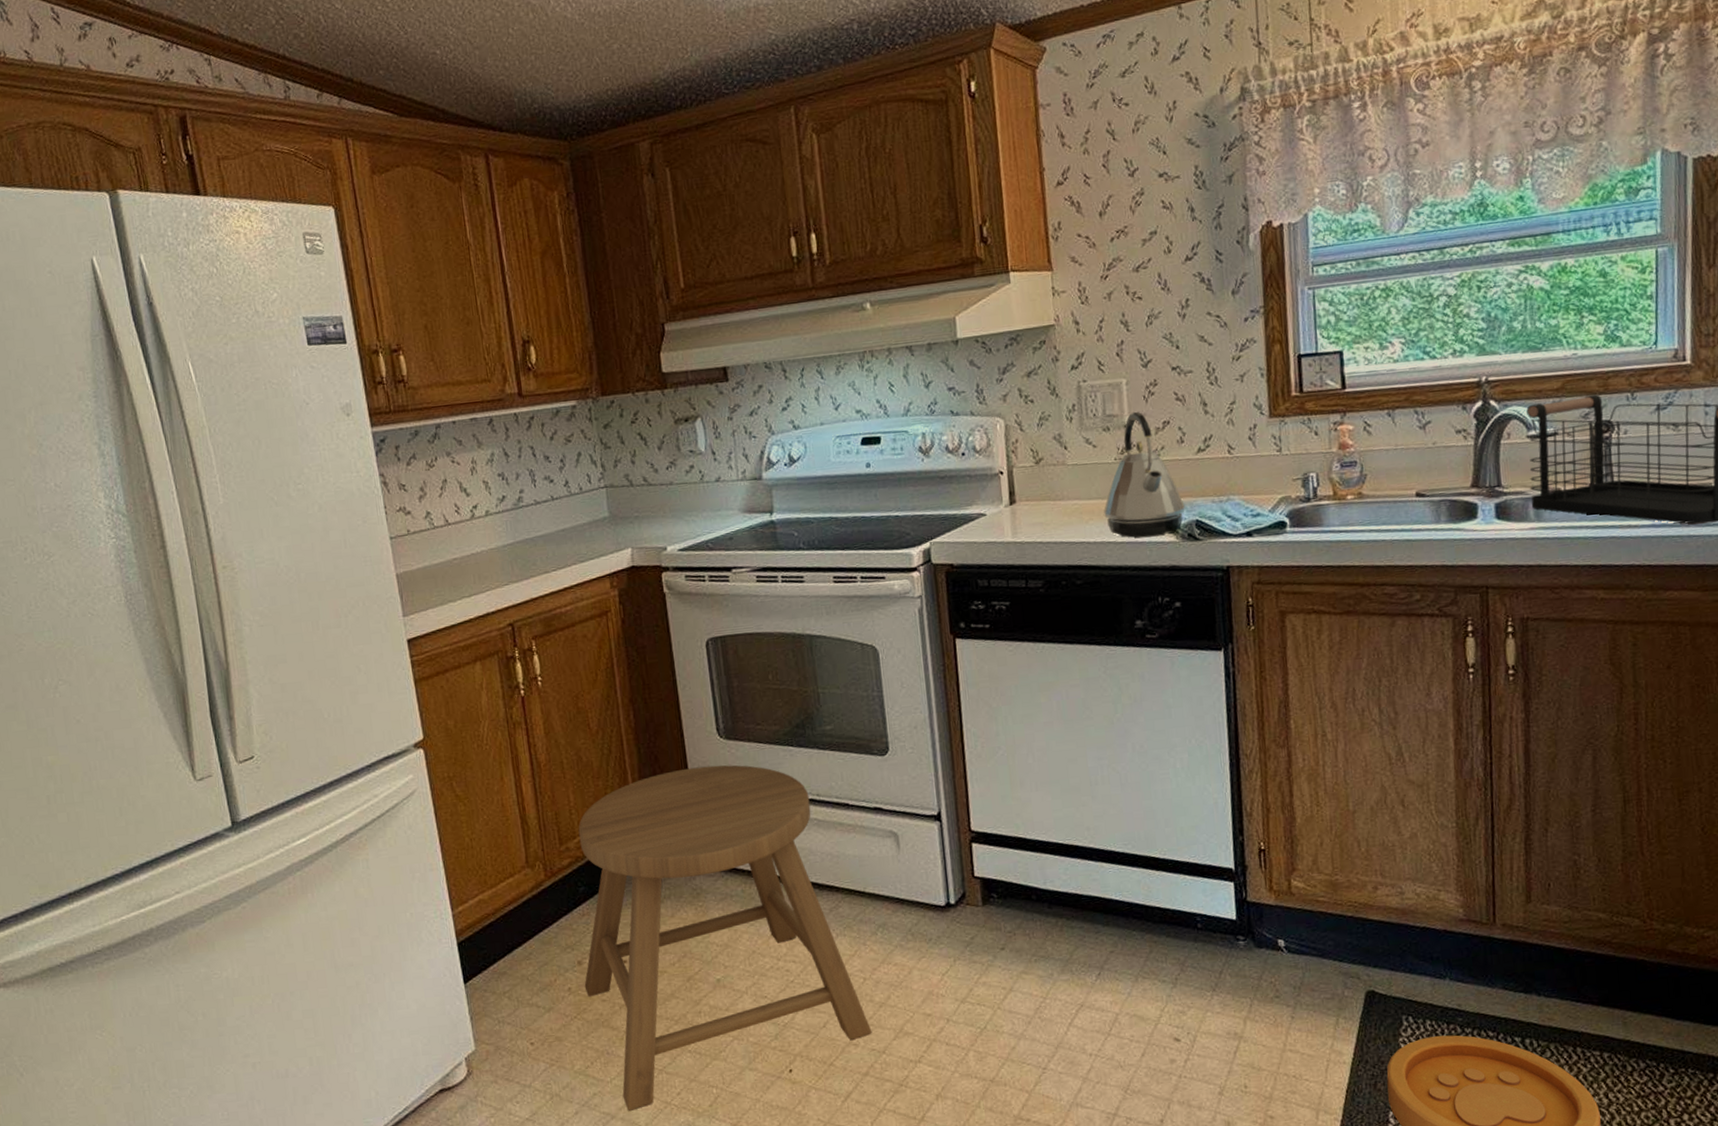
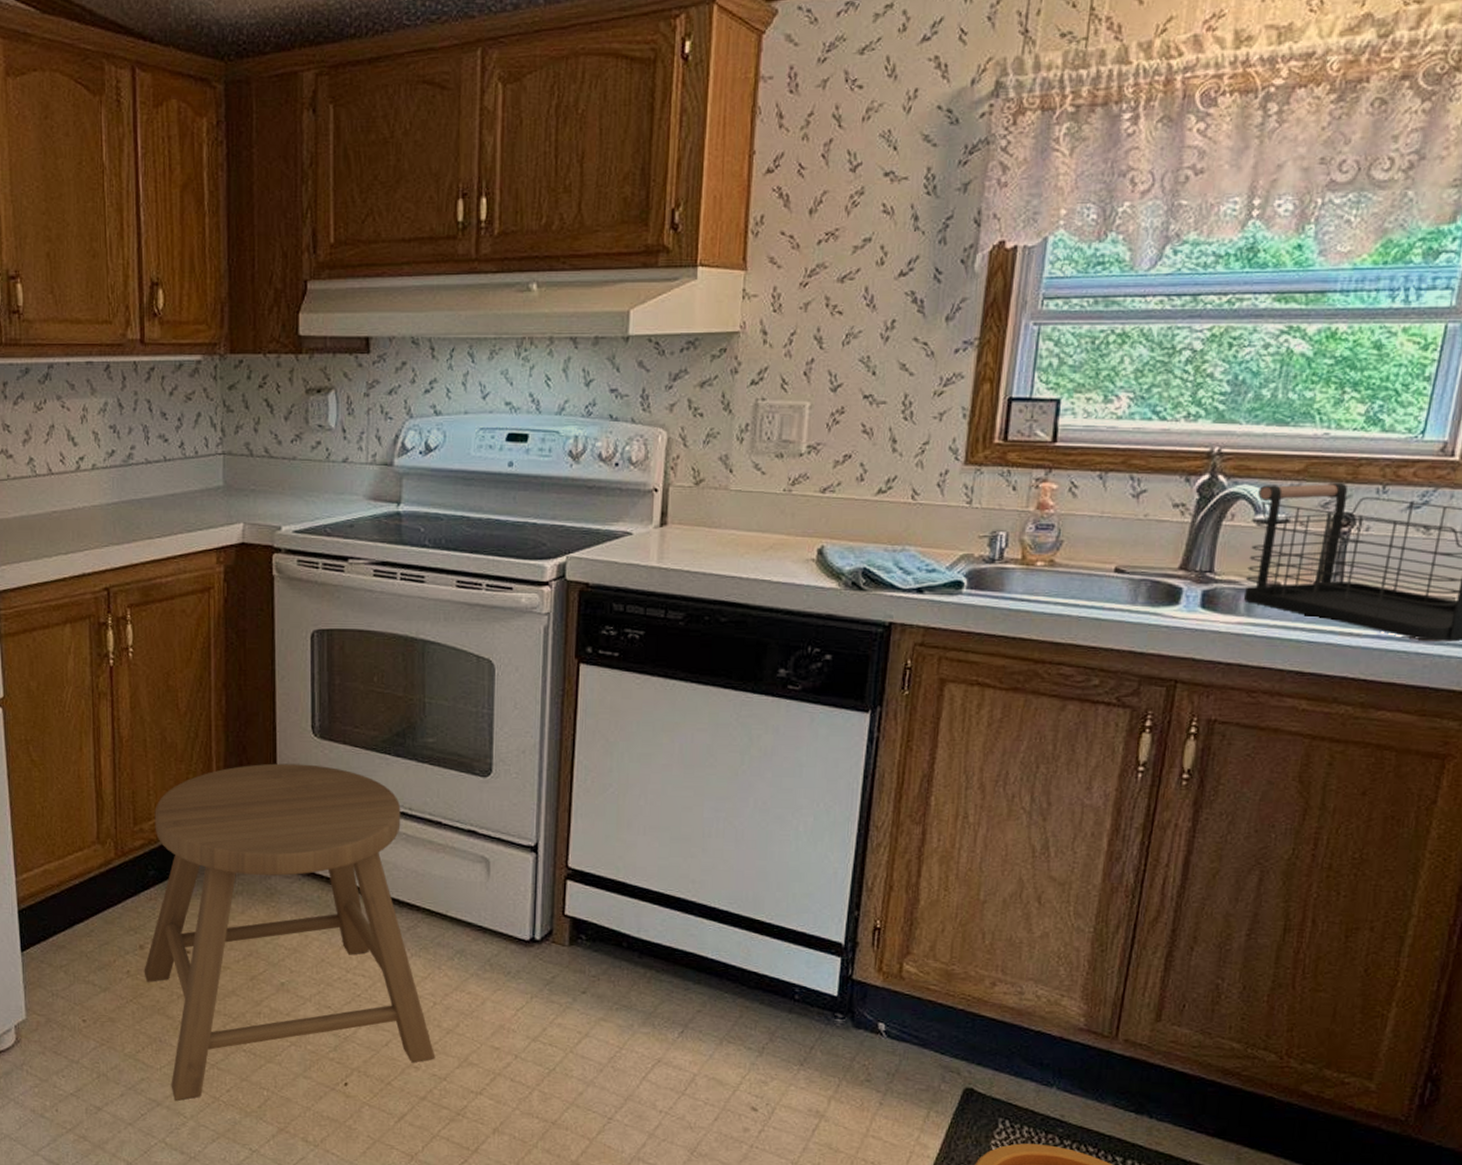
kettle: present [1104,411,1185,538] -> none [762,440,854,580]

